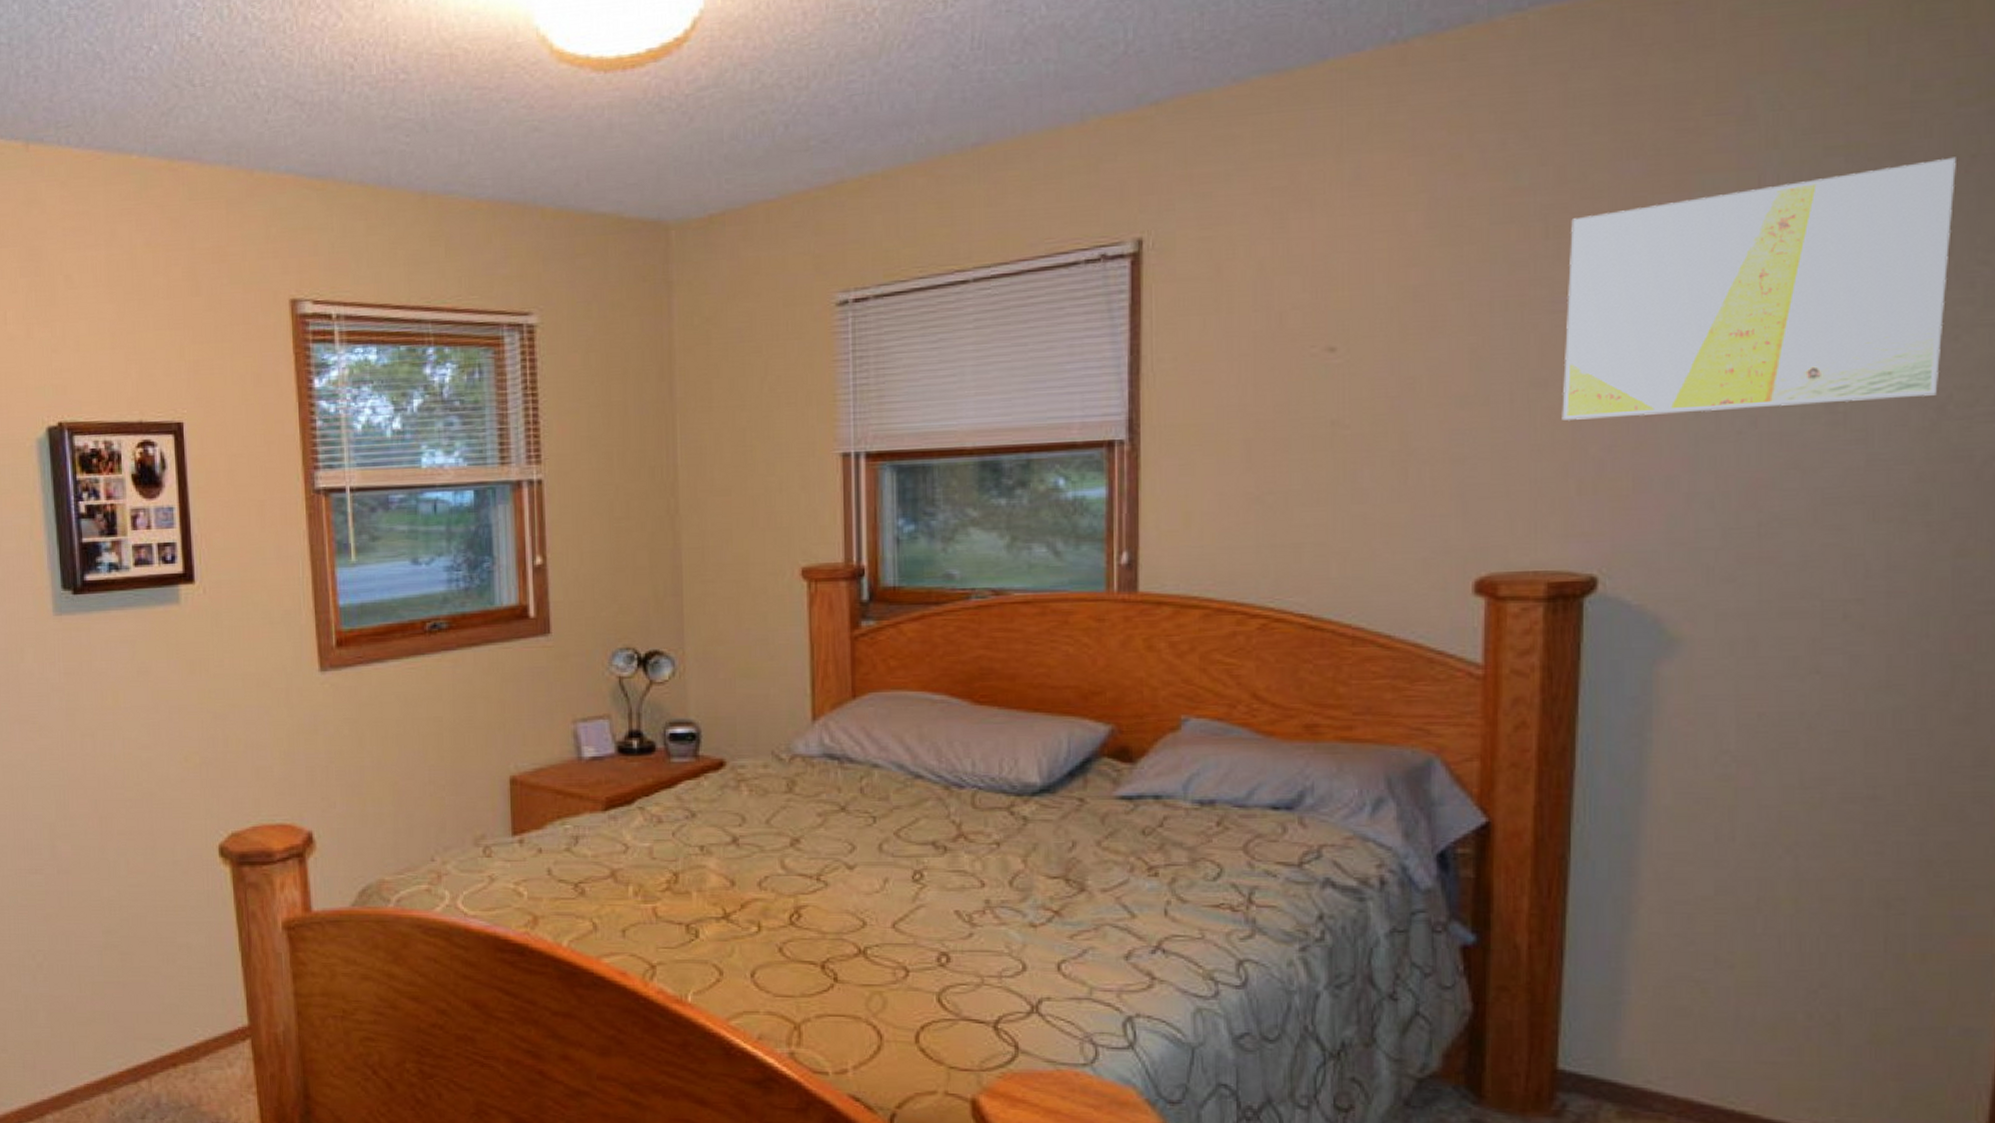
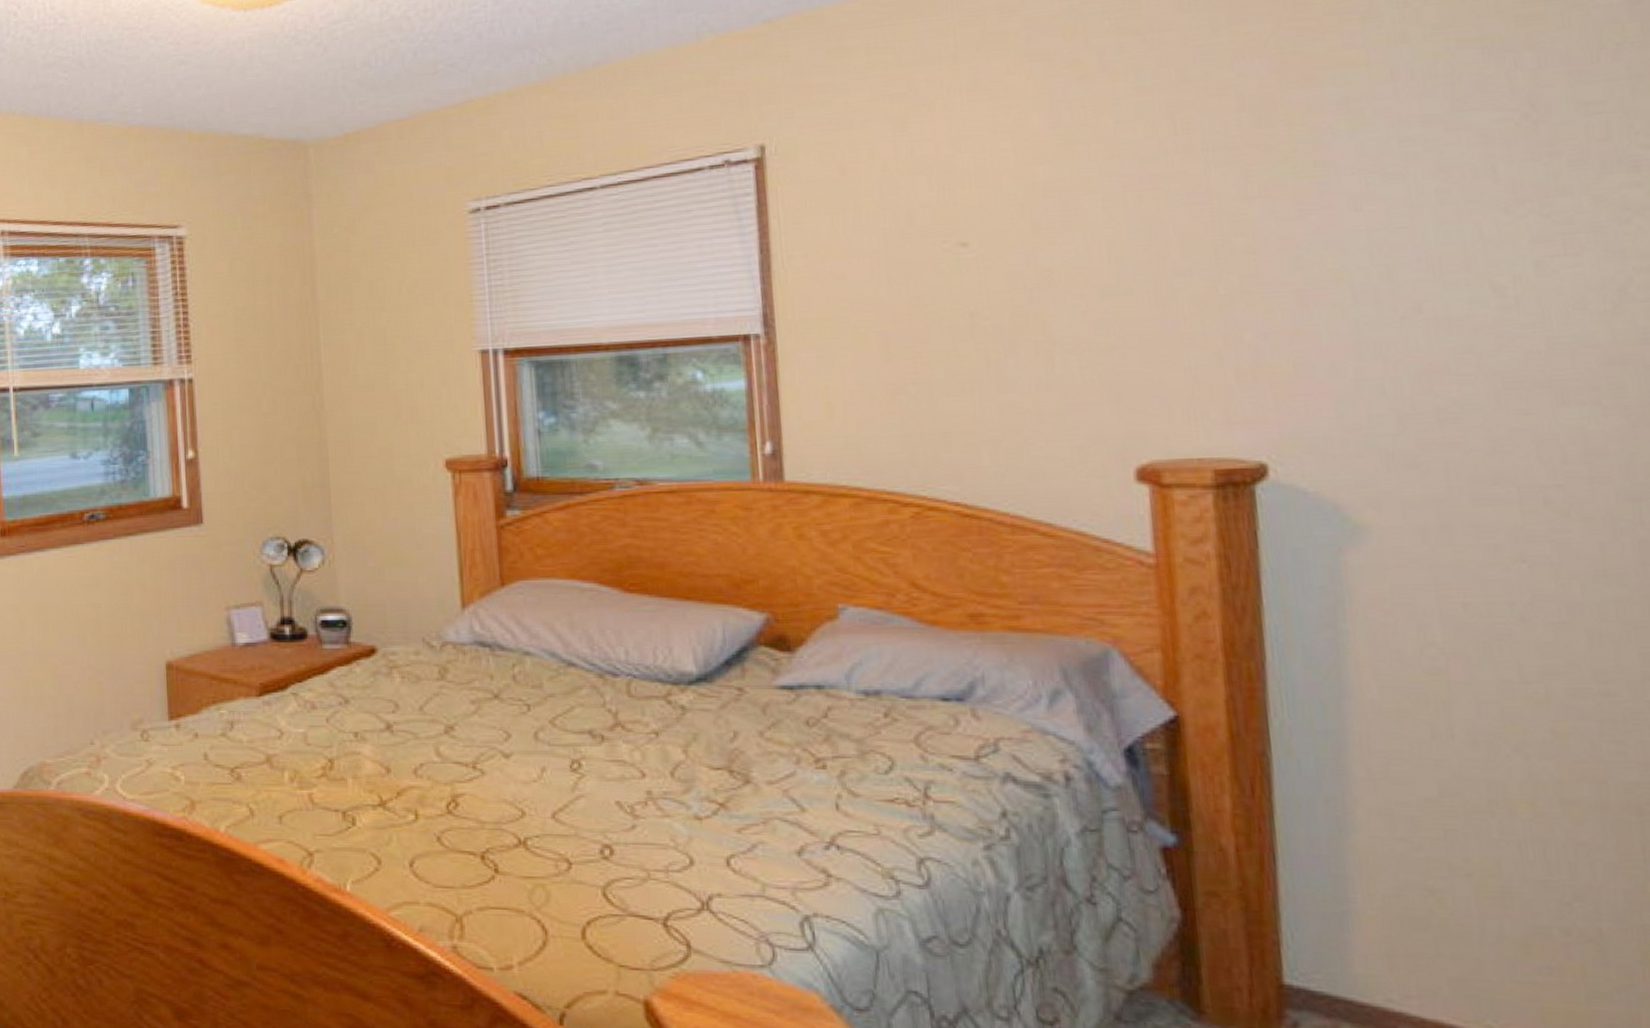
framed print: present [1562,157,1956,420] -> none [1199,46,1615,309]

